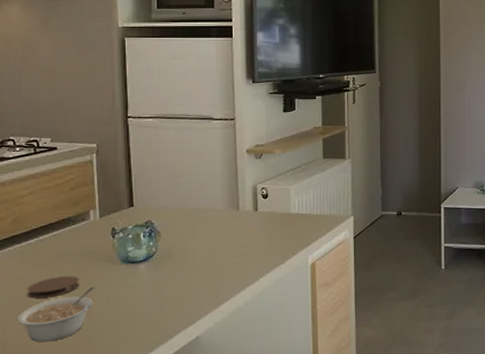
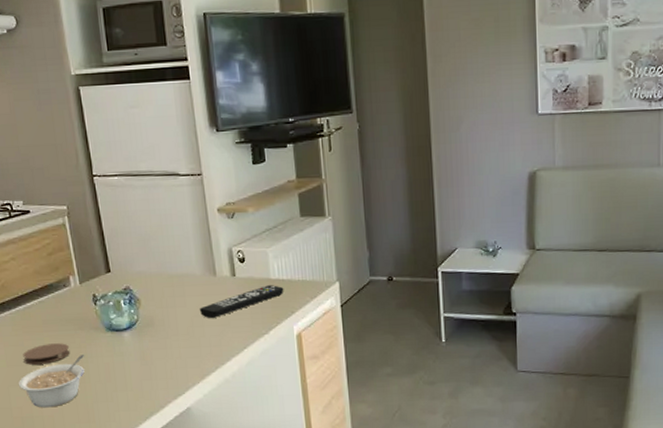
remote control: none [219,219,303,250] -> present [199,285,284,318]

